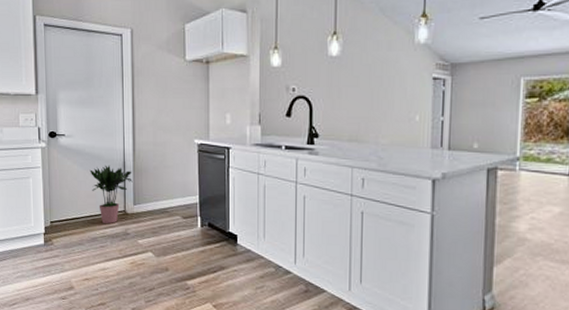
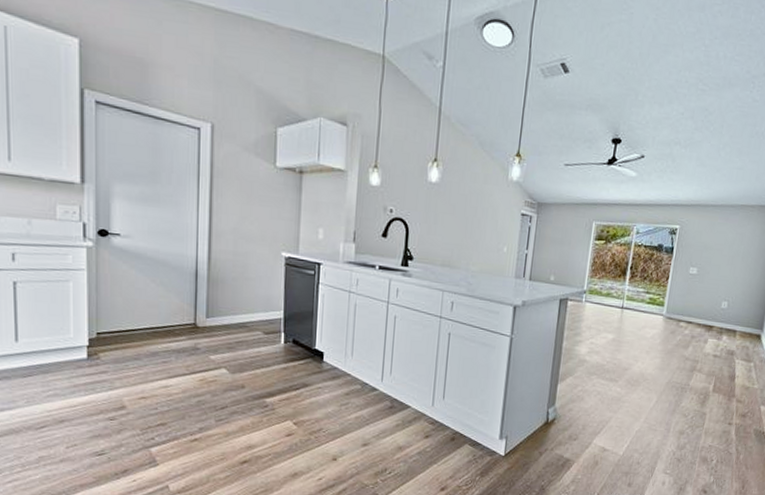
potted plant: present [90,165,133,224] -> none [152,272,206,337]

